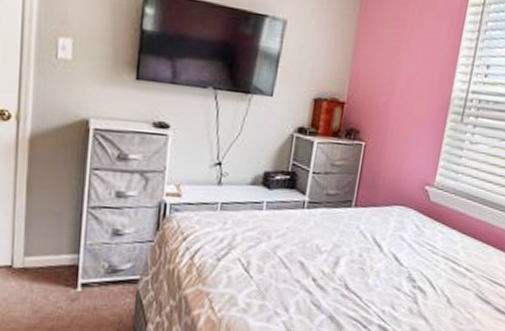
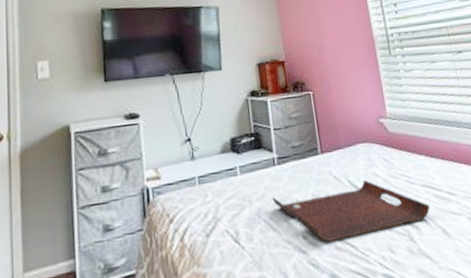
serving tray: none [292,237,444,289] -> present [272,180,431,243]

